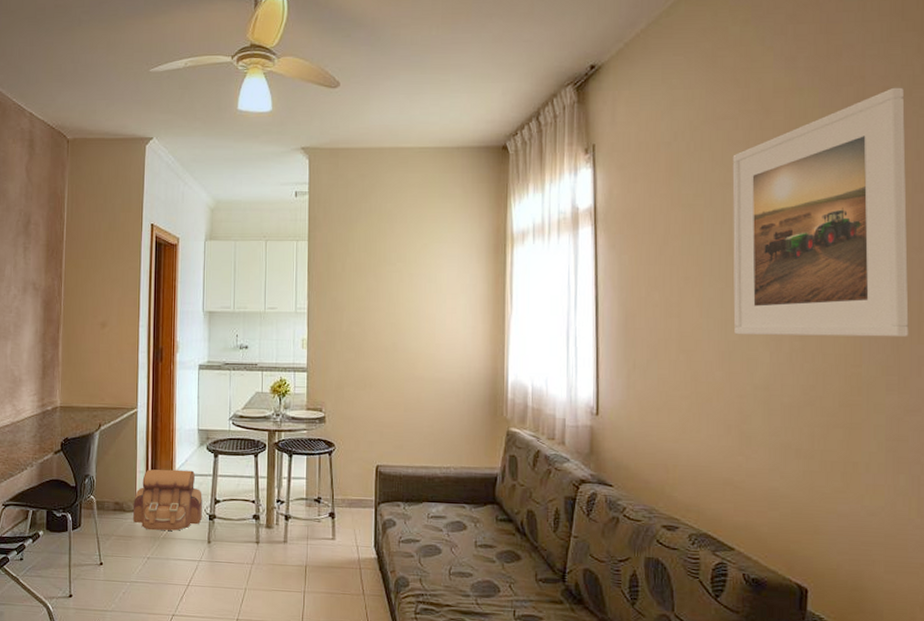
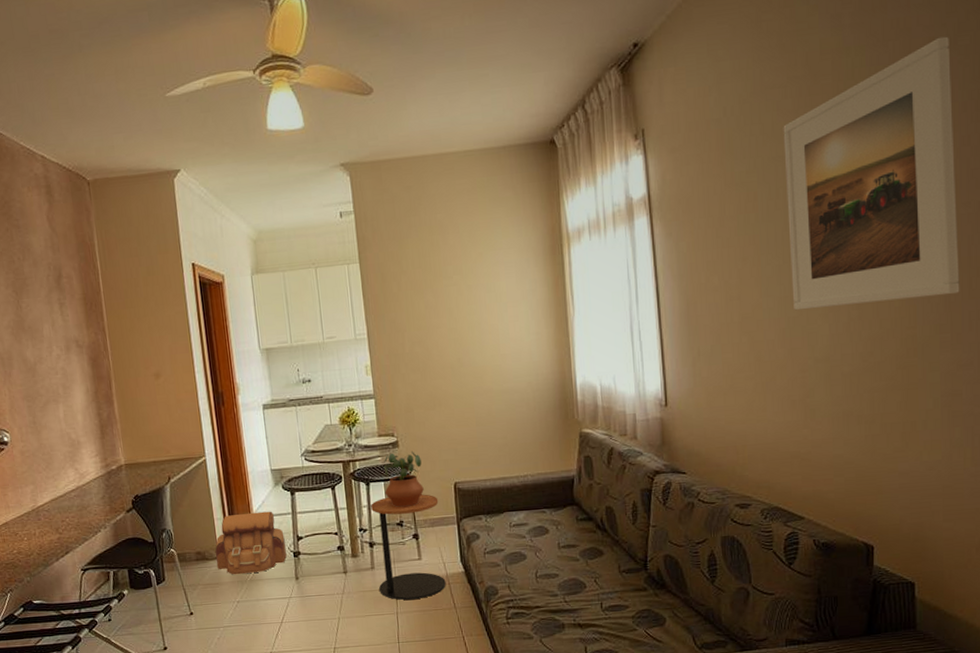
side table: none [289,471,359,580] -> present [371,494,446,600]
potted plant: none [306,427,346,485] -> present [383,451,424,508]

